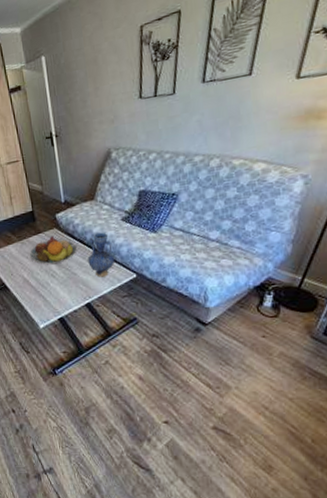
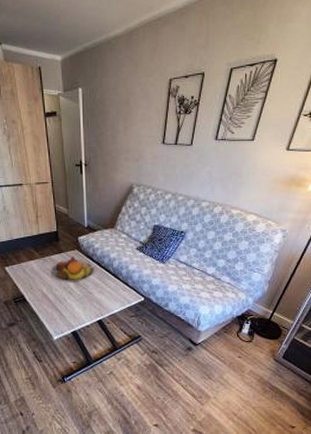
vase: present [88,232,115,277] -> none [103,258,127,298]

